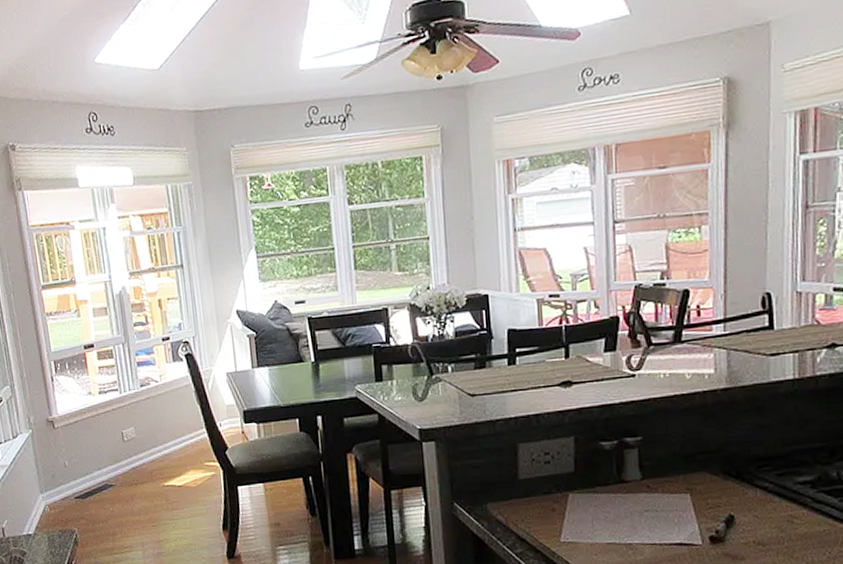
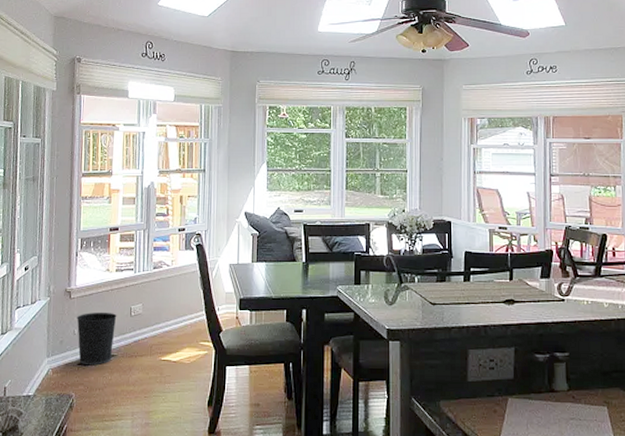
wastebasket: none [65,439,110,498] -> present [77,312,117,366]

